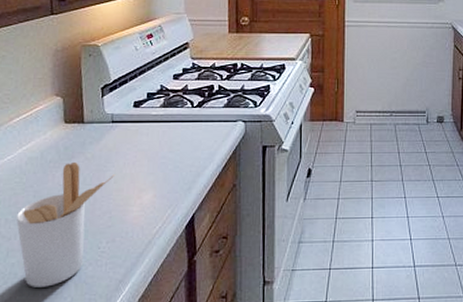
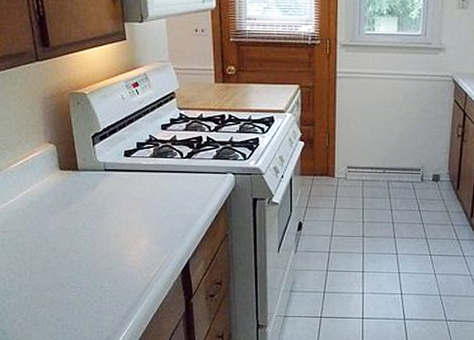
utensil holder: present [16,161,115,287] -> none [24,207,112,319]

